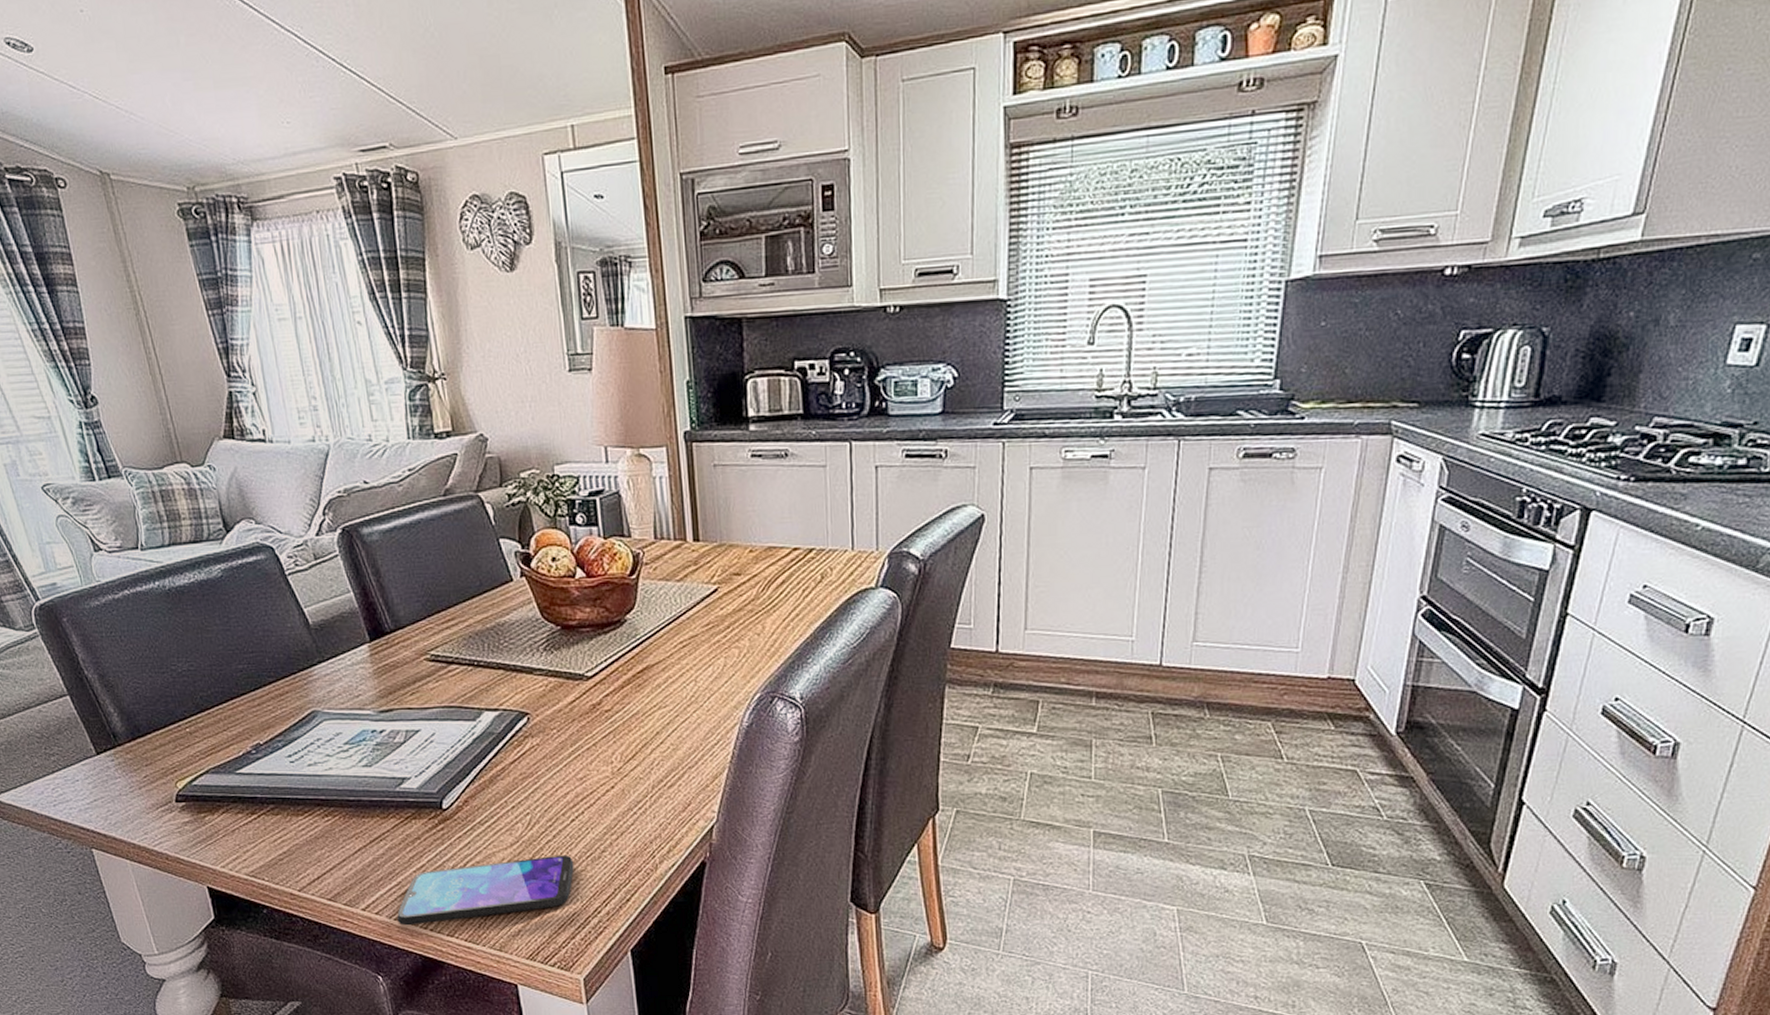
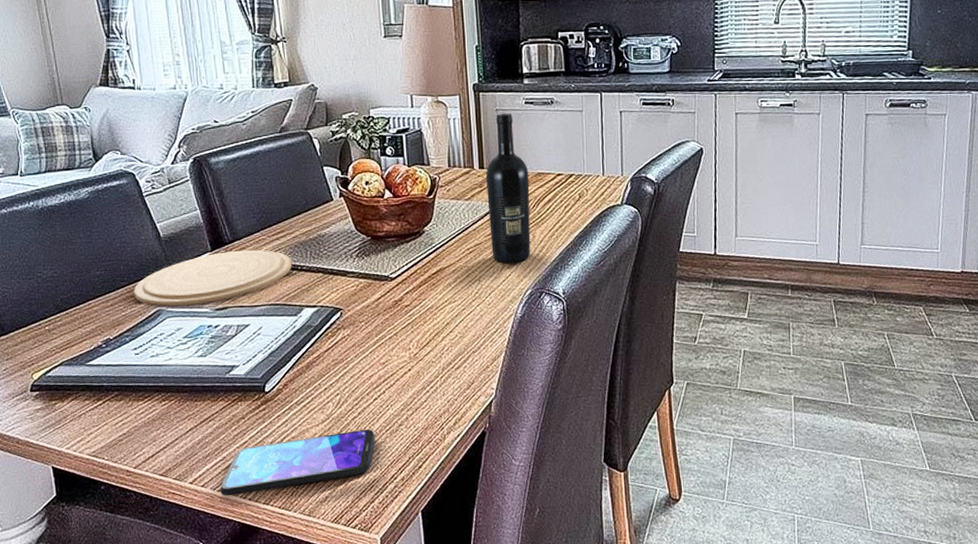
plate: none [283,640,468,707] -> present [134,249,293,306]
wine bottle: none [701,469,760,661] -> present [485,112,531,264]

